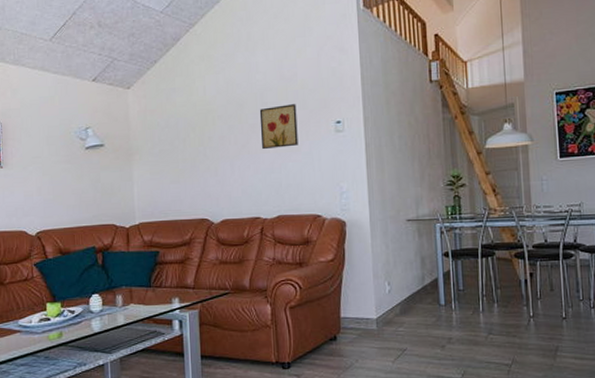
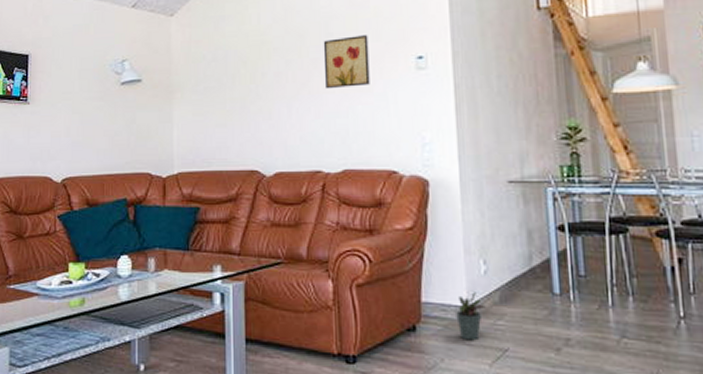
potted plant: none [367,307,390,345] -> present [456,292,486,341]

